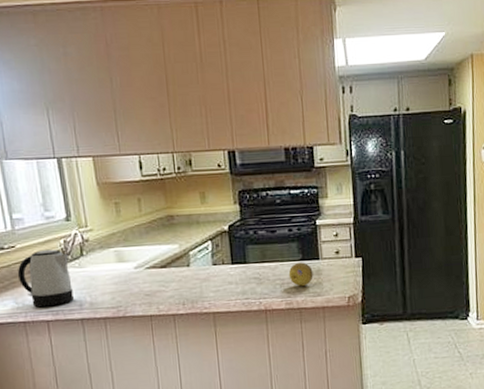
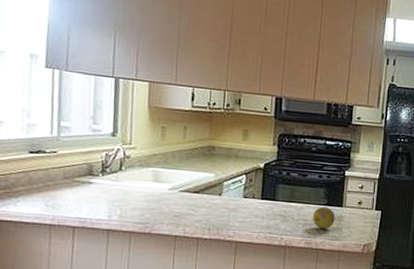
kettle: present [17,249,74,307] -> none [53,159,107,214]

